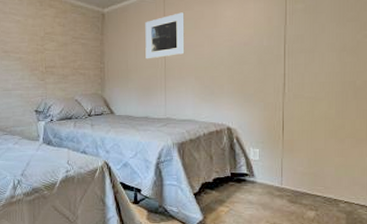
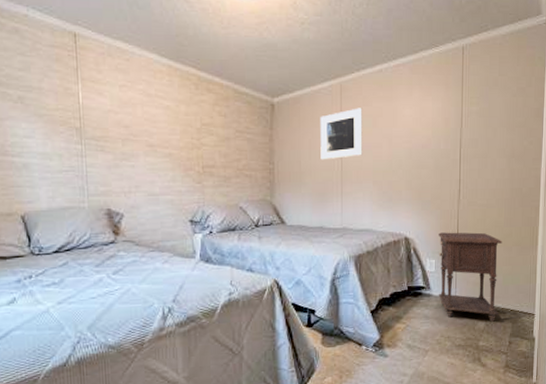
nightstand: none [262,123,334,212] -> present [438,232,502,322]

